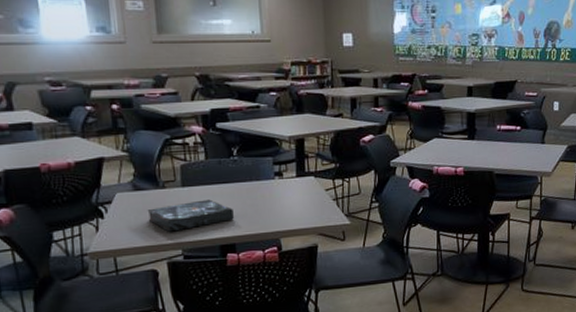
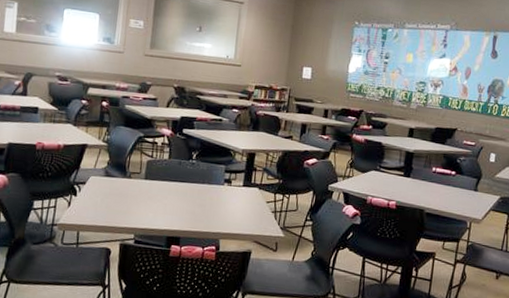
book: present [147,199,234,232] -> none [111,193,184,218]

